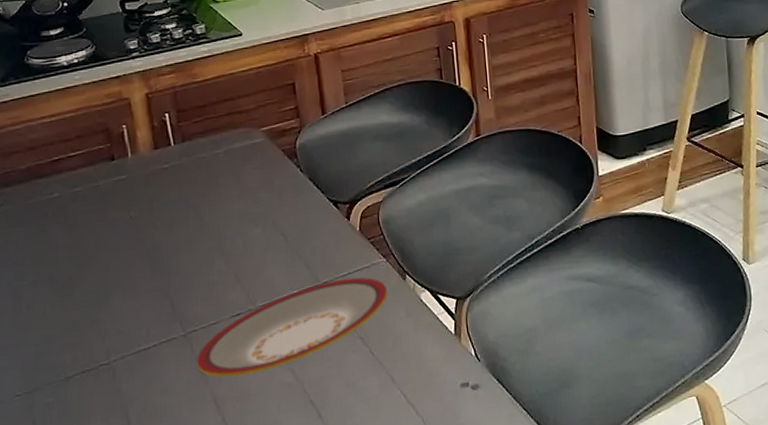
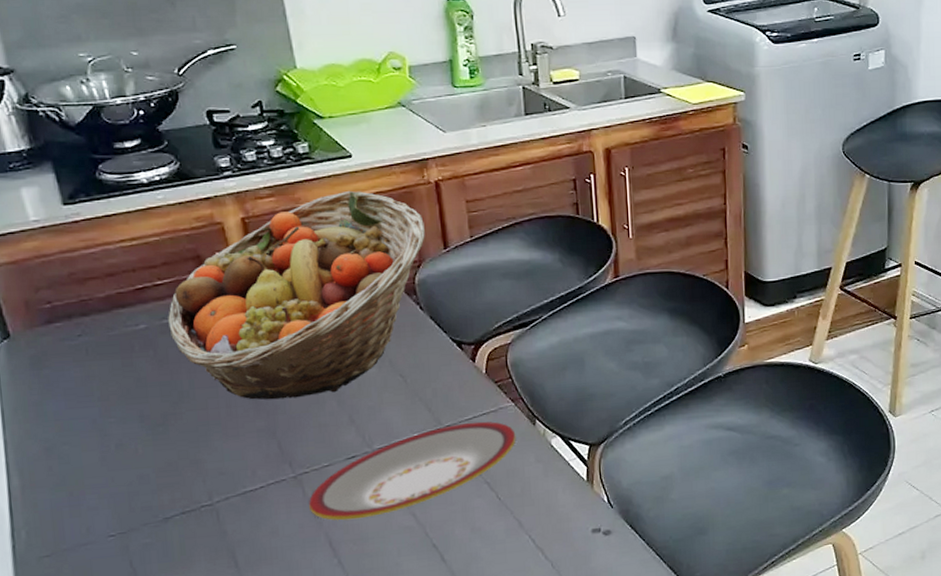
fruit basket: none [79,65,305,261] -> present [168,190,425,400]

